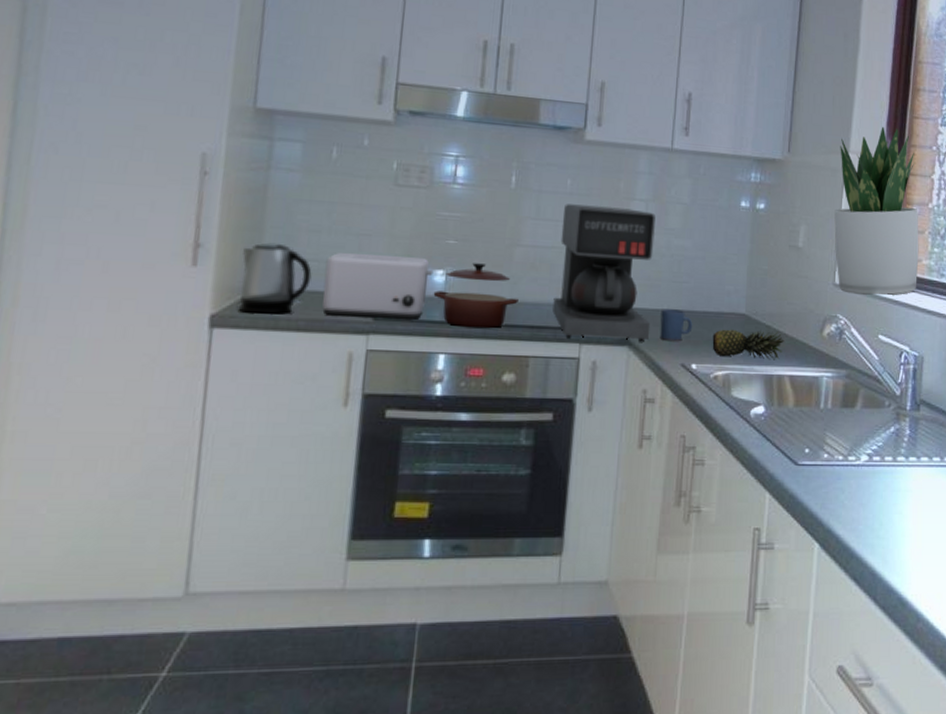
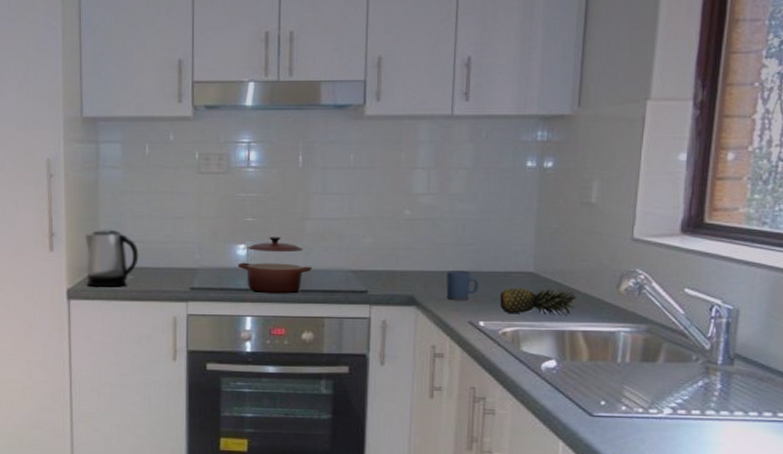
toaster: present [322,252,434,321] -> none [148,233,237,289]
coffee maker: present [552,204,655,343] -> none [343,177,438,303]
planter: present [834,126,919,296] -> none [632,67,736,248]

